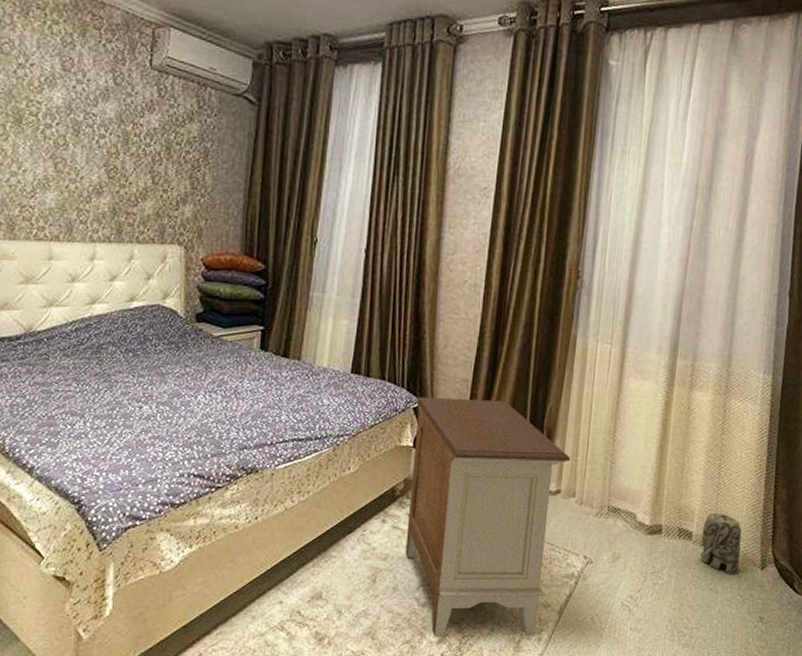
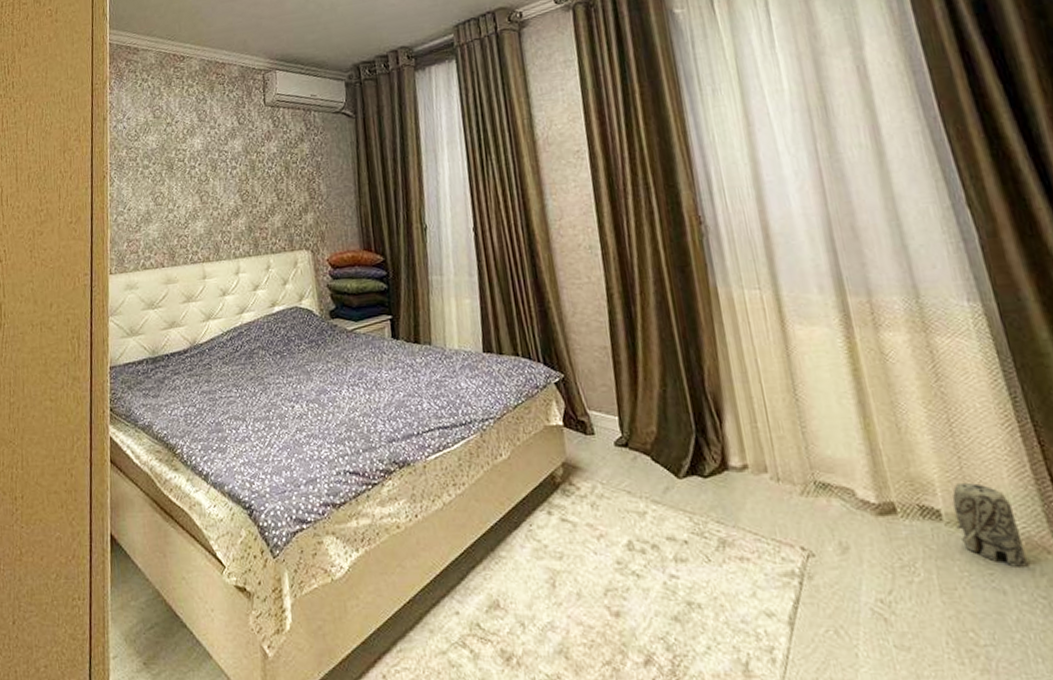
nightstand: present [405,397,571,637] -> none [556,365,765,657]

